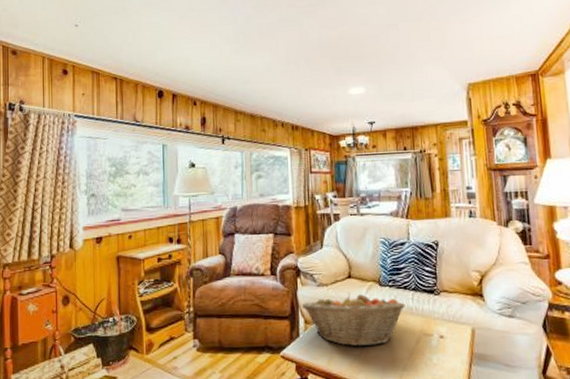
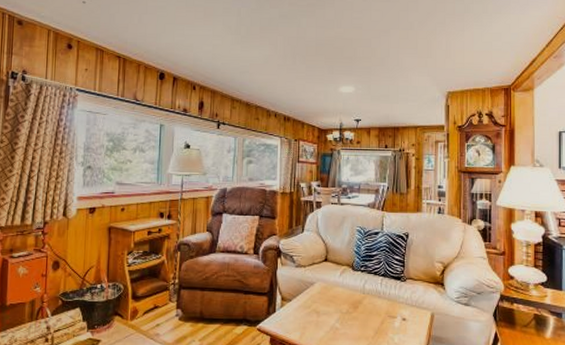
fruit basket: present [301,292,406,347] -> none [280,274,374,324]

